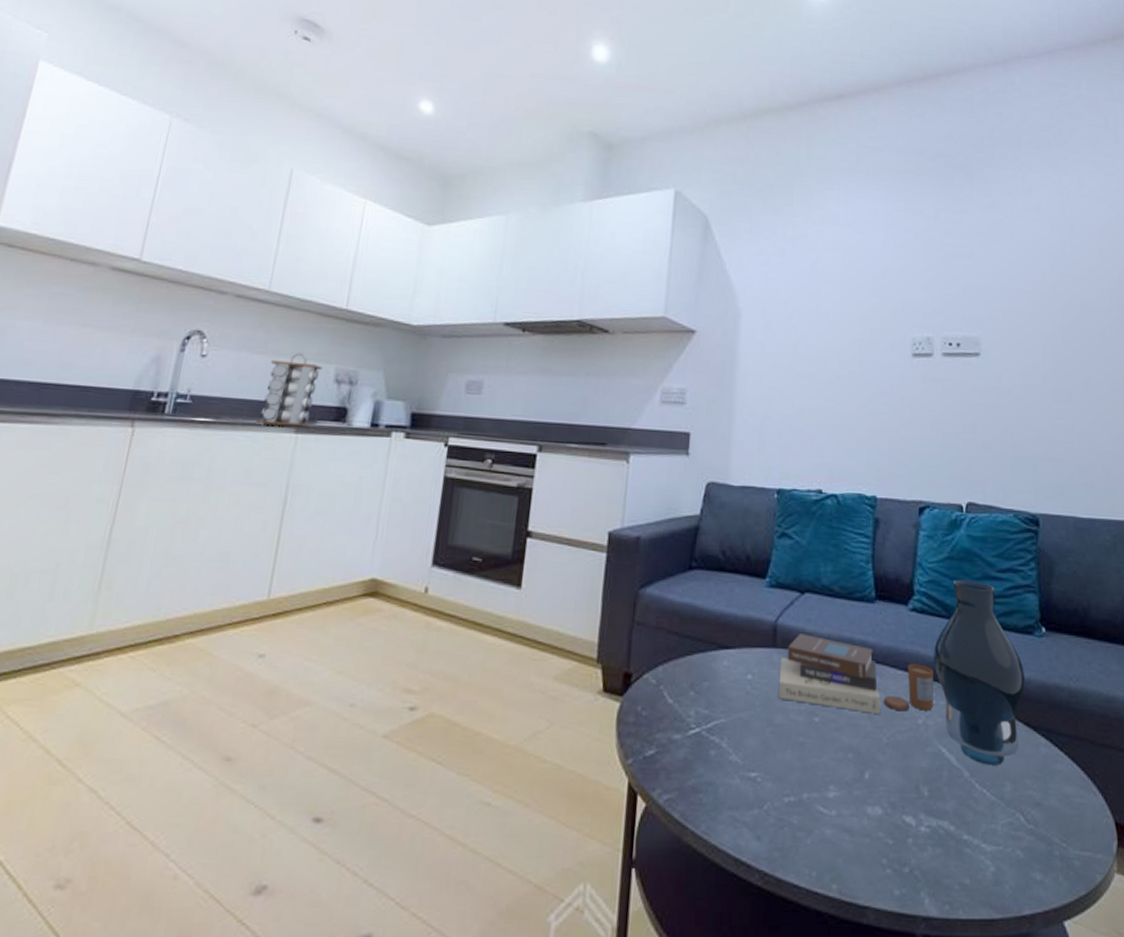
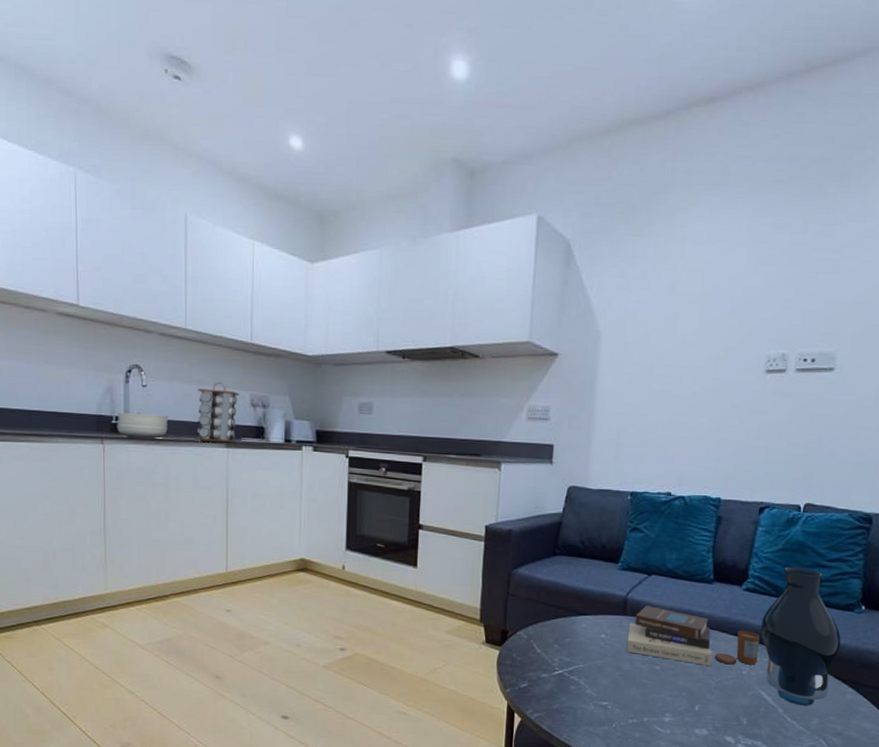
bowl: none [156,387,228,423] -> present [117,412,169,441]

